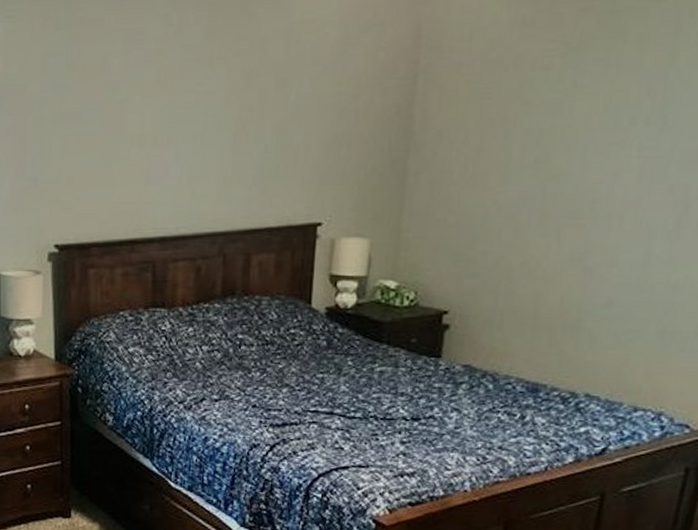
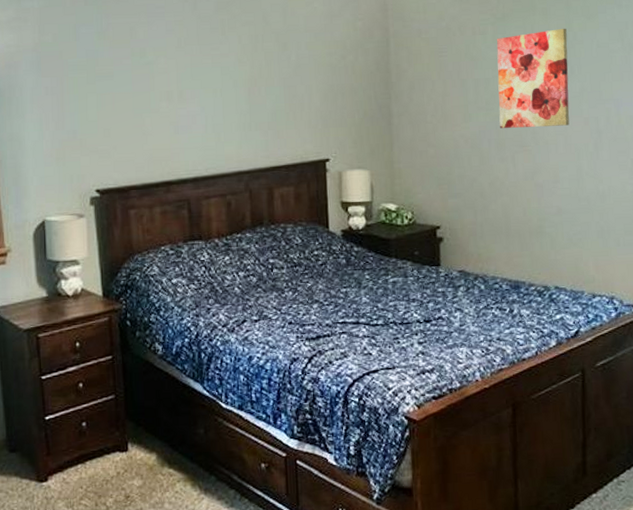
wall art: none [548,62,668,194] -> present [496,28,570,128]

